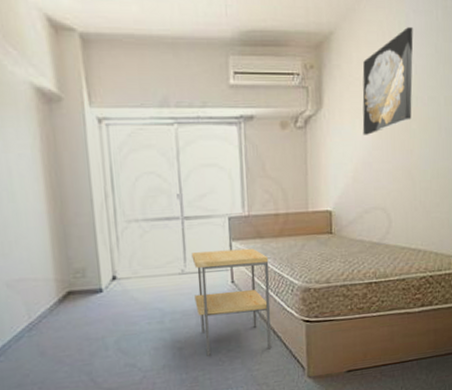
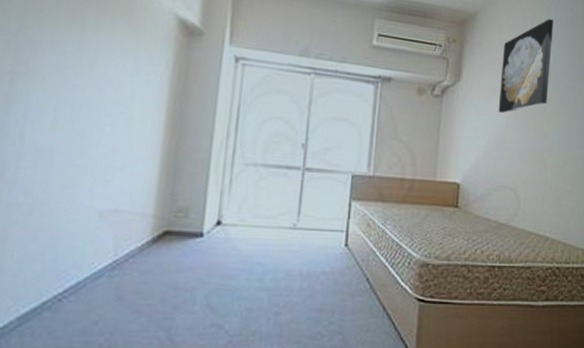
side table: present [191,248,272,356] -> none [302,207,388,328]

